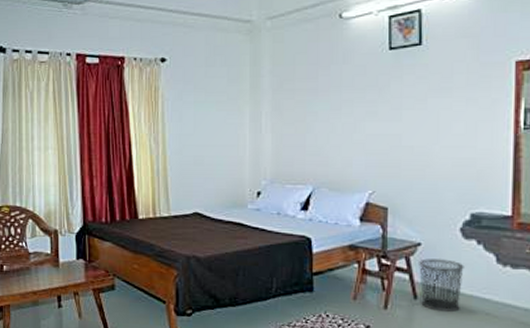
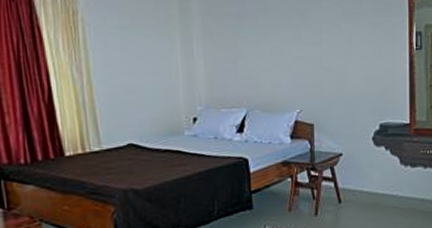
waste bin: present [419,259,464,312] -> none [341,165,377,211]

